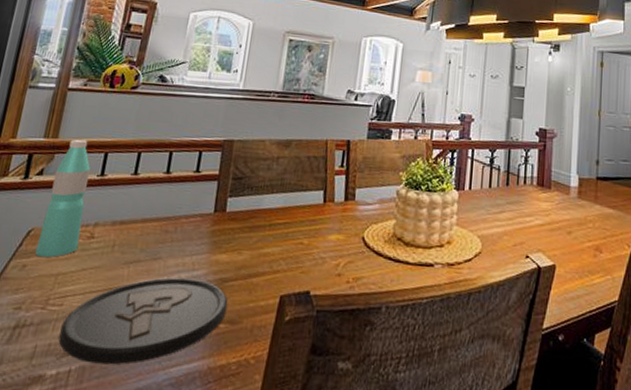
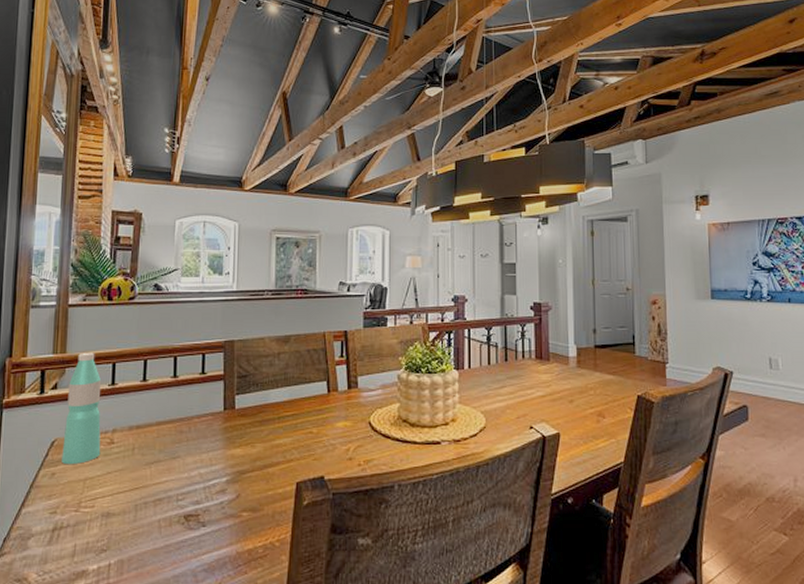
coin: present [58,277,228,365] -> none [95,473,248,557]

